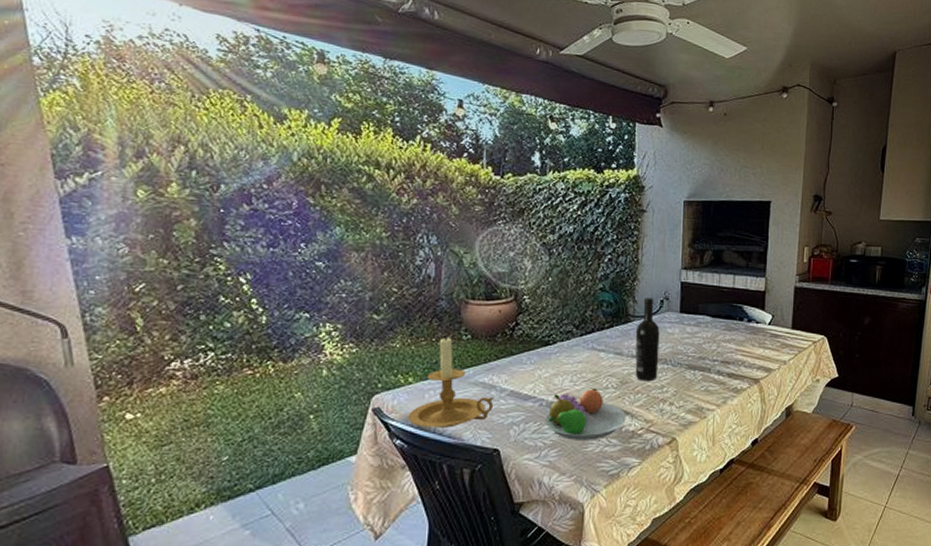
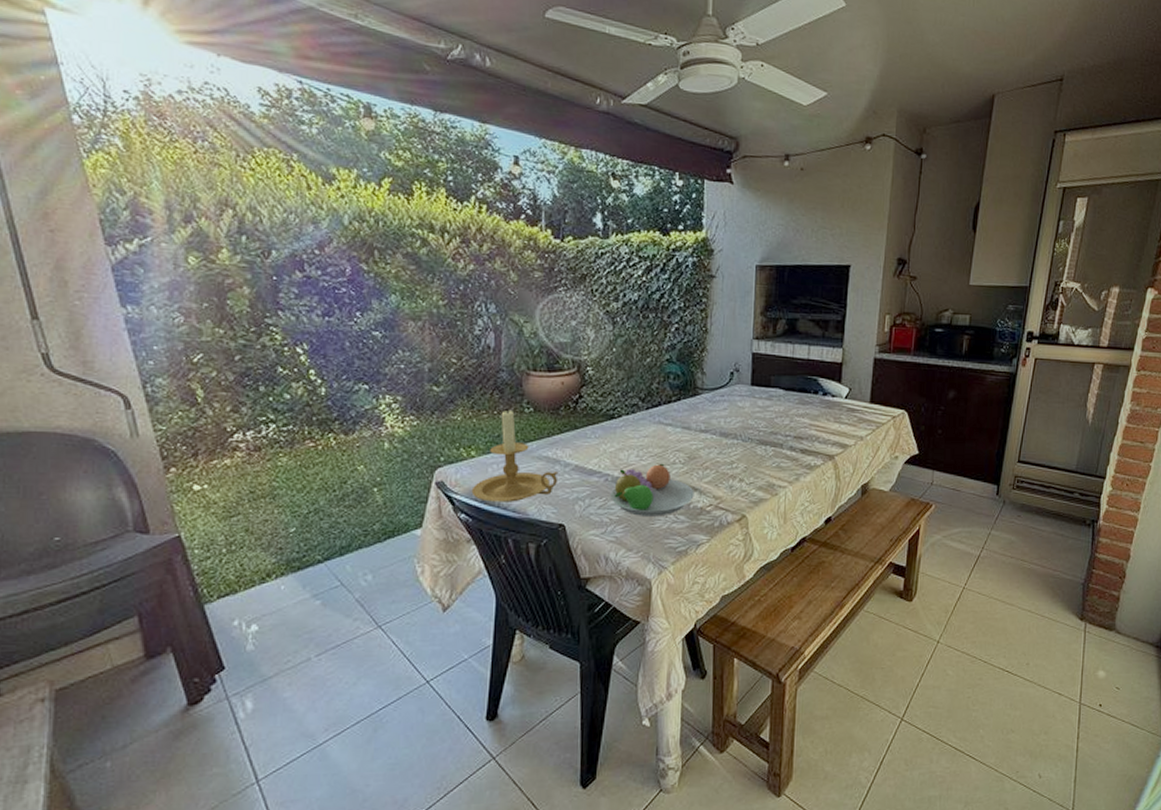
wine bottle: present [635,297,660,382] -> none [703,369,730,457]

